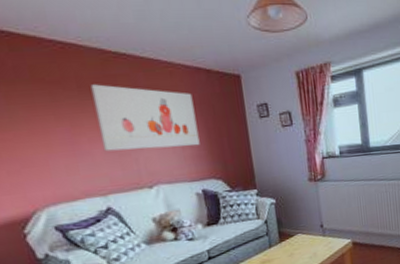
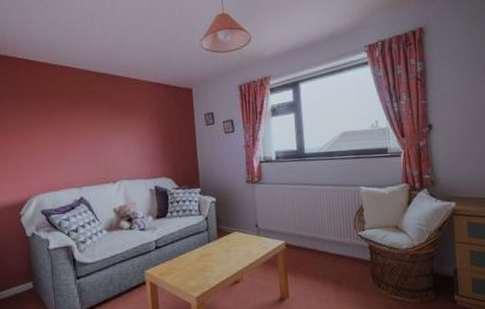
wall art: present [90,84,200,152] -> none [78,97,156,151]

